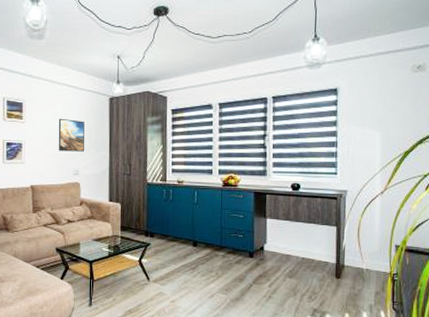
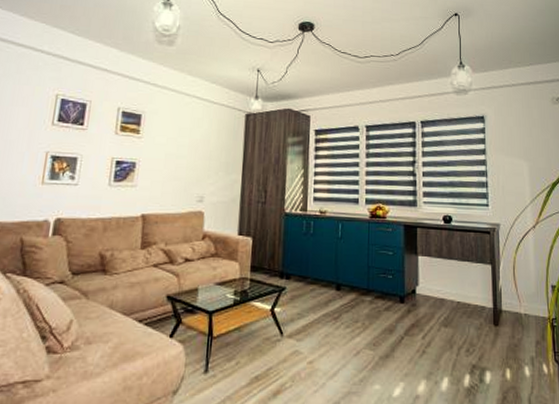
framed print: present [58,118,85,152] -> none [180,134,215,175]

